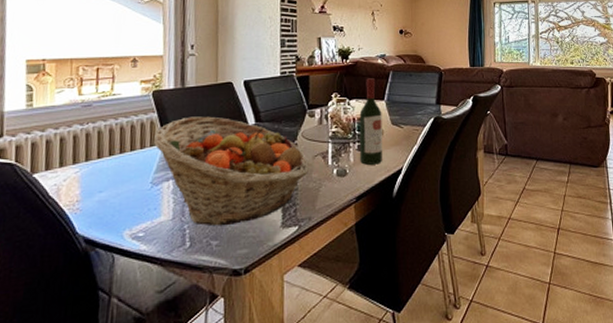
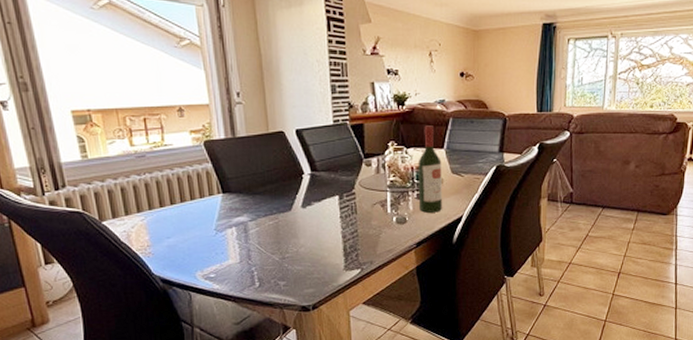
fruit basket: present [154,116,309,227] -> none [212,166,368,269]

